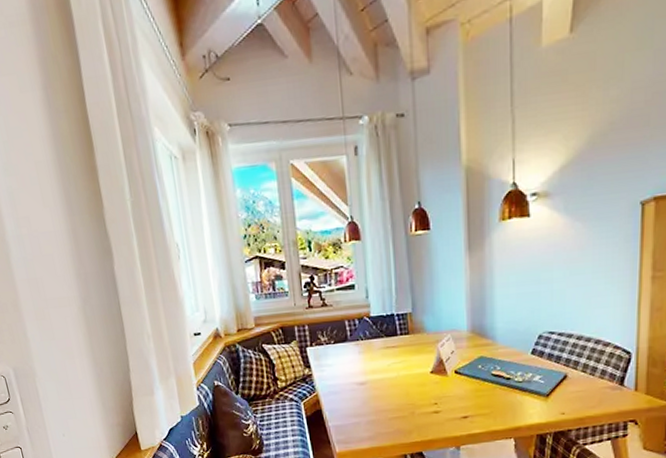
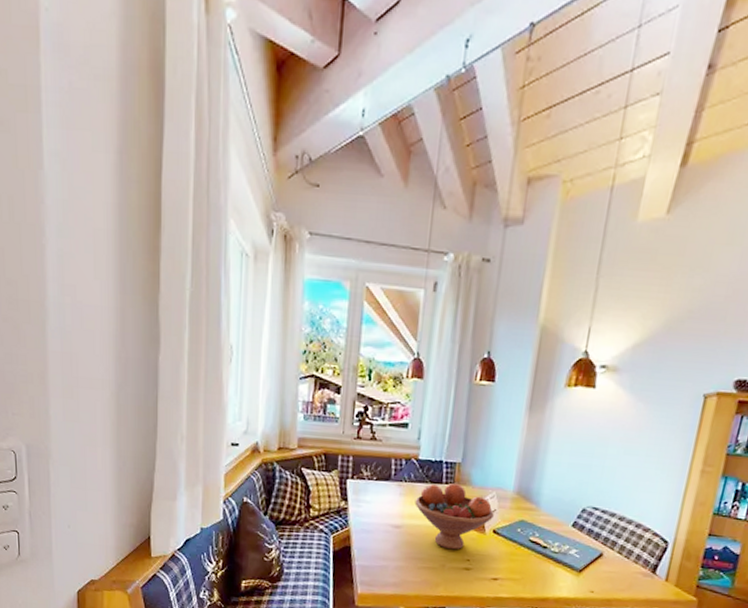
fruit bowl: none [374,332,453,397] -> present [414,483,494,550]

